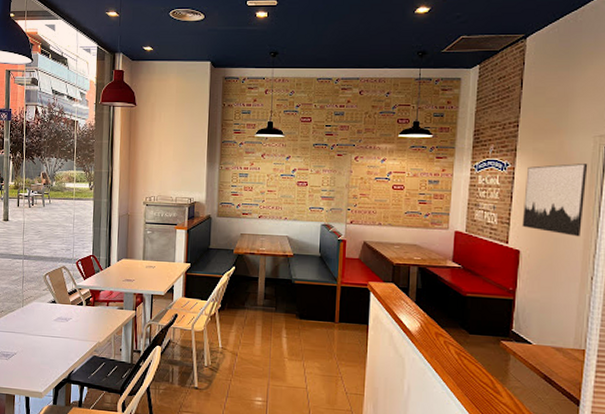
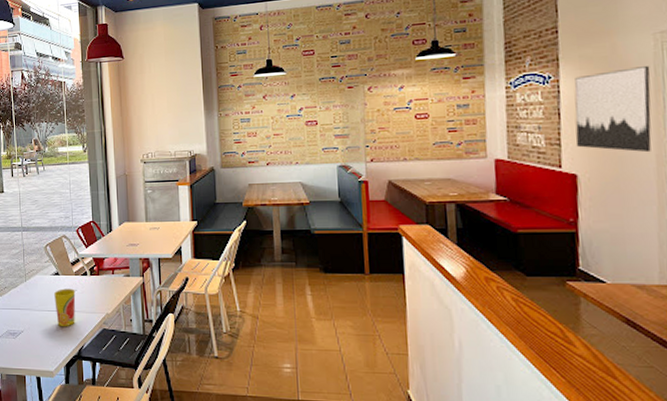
cup: none [49,316,70,352] -> present [54,288,76,327]

